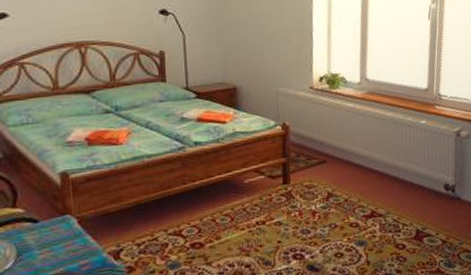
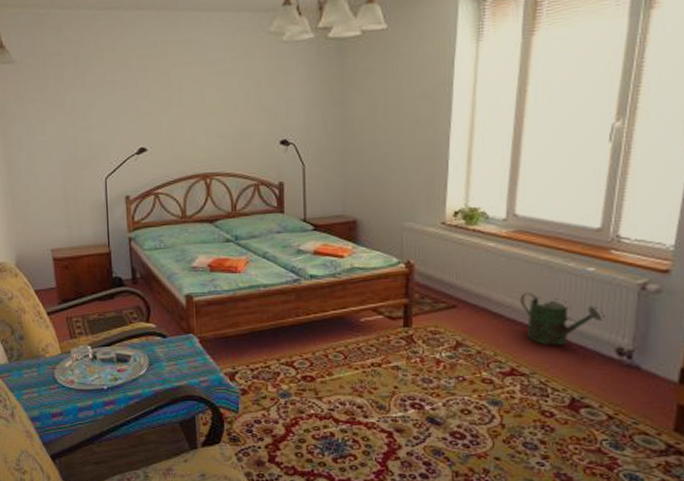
watering can: none [374,144,435,189] -> present [520,293,604,346]

